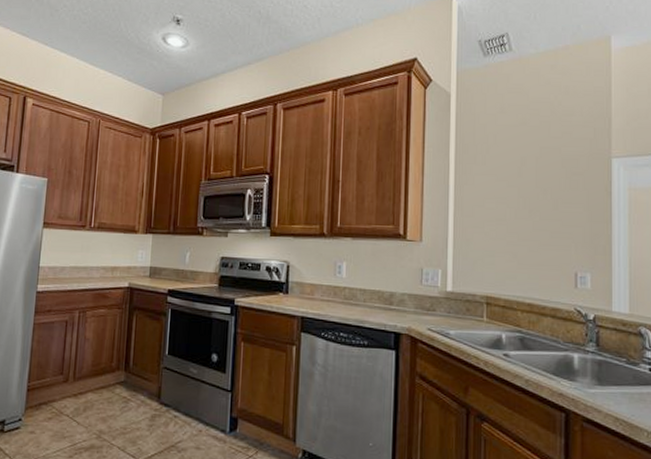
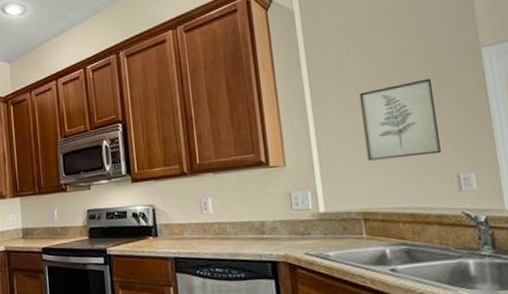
wall art: none [498,179,565,251] -> present [359,78,441,161]

